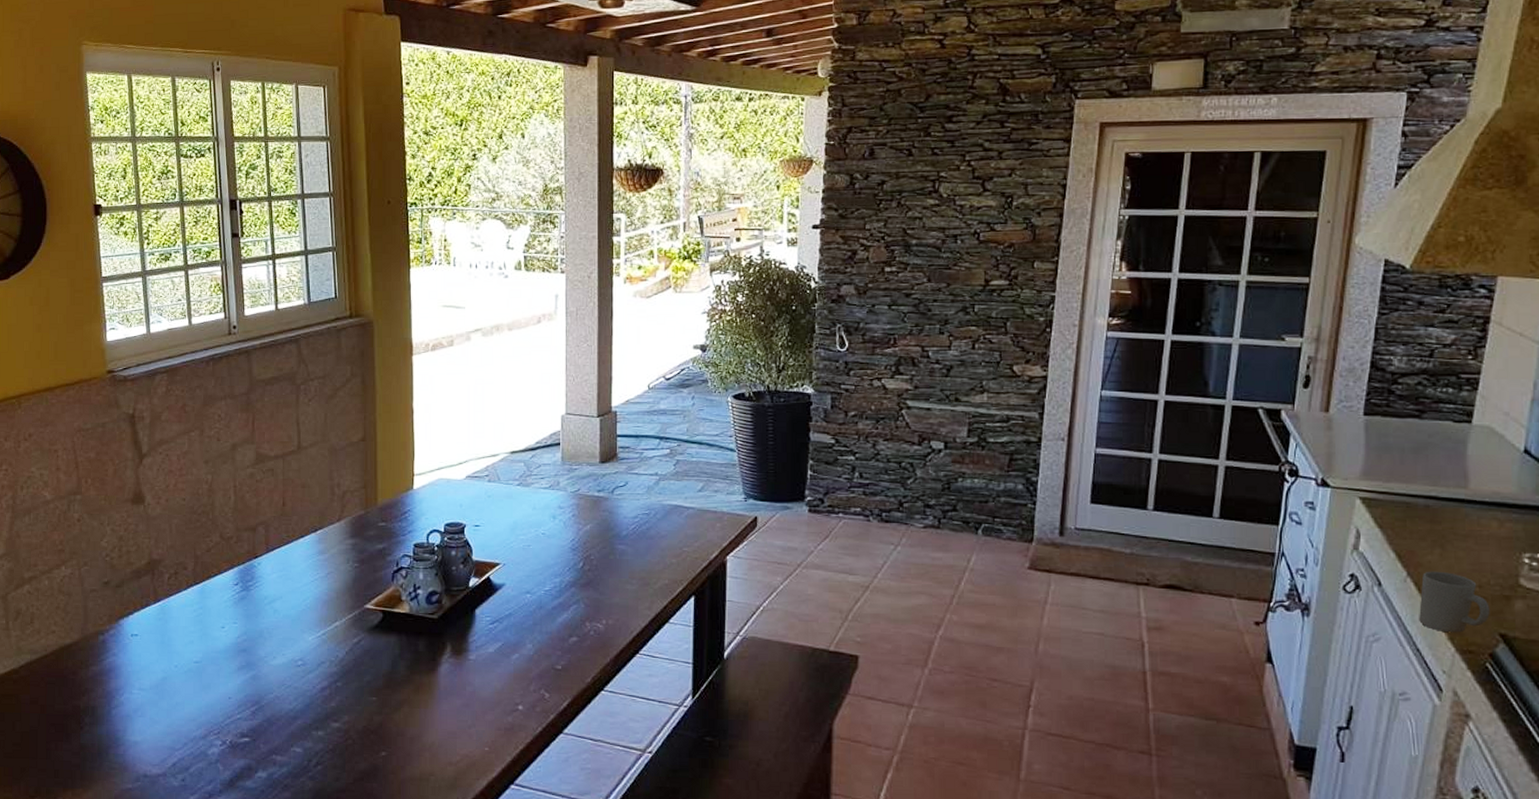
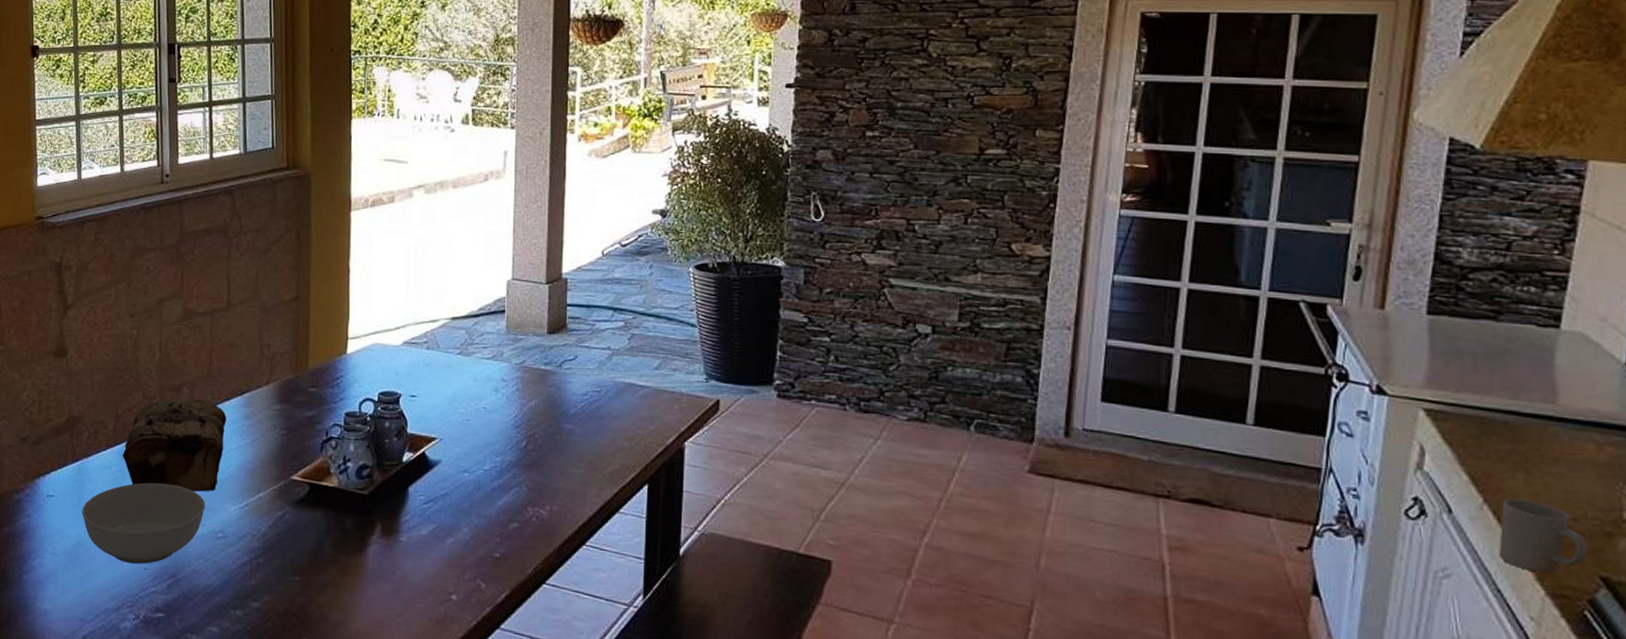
bowl: none [166,618,285,694] -> present [82,482,205,564]
bread loaf: none [202,537,302,624] -> present [122,398,227,492]

